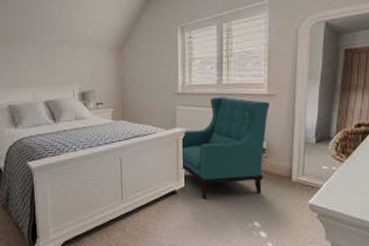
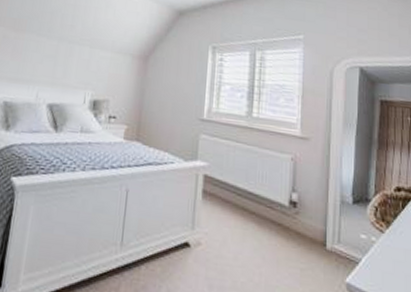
armchair: present [182,97,270,200] -> none [199,130,303,261]

